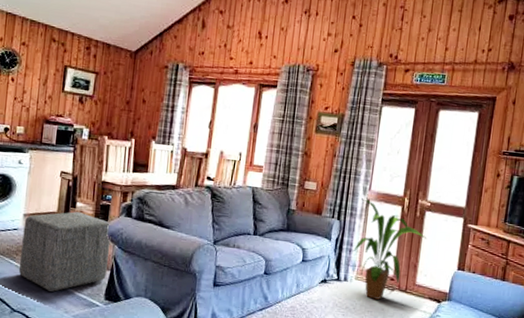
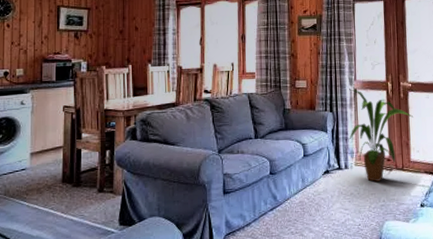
ottoman: present [18,211,111,292] -> none [30,143,119,226]

